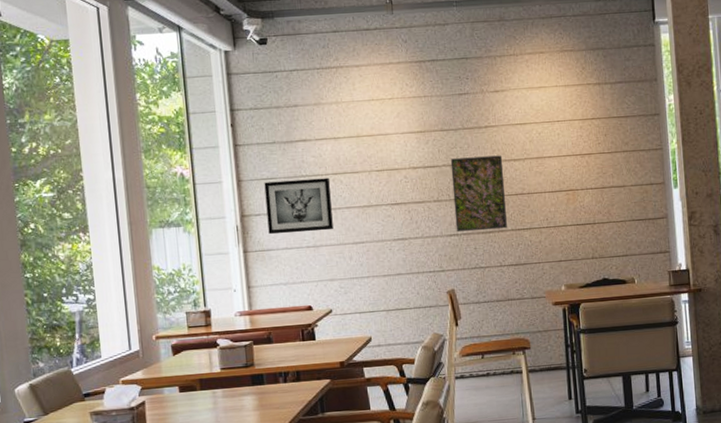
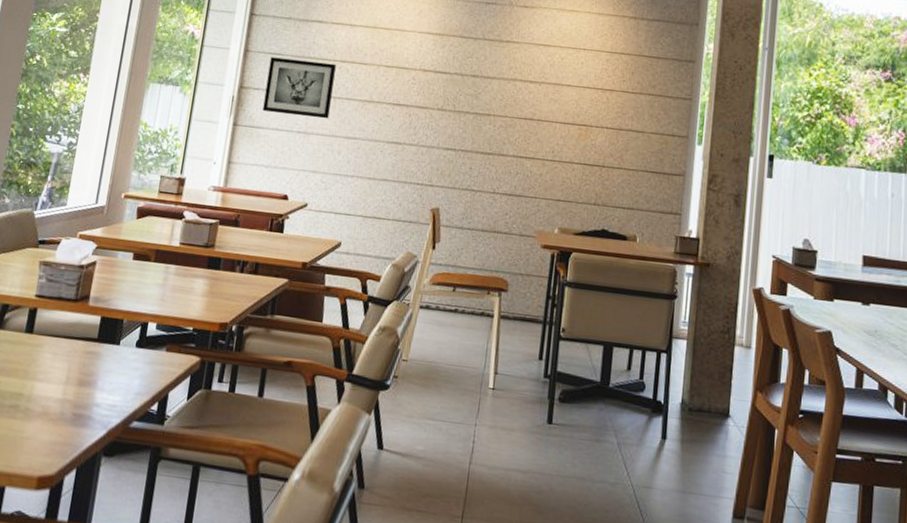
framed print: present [450,155,507,232] -> none [454,68,519,154]

